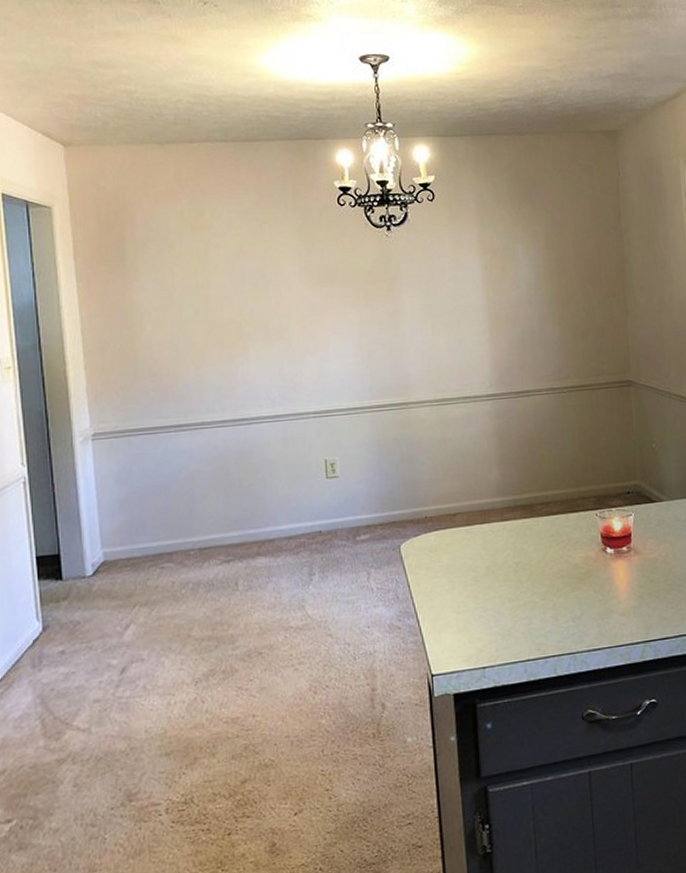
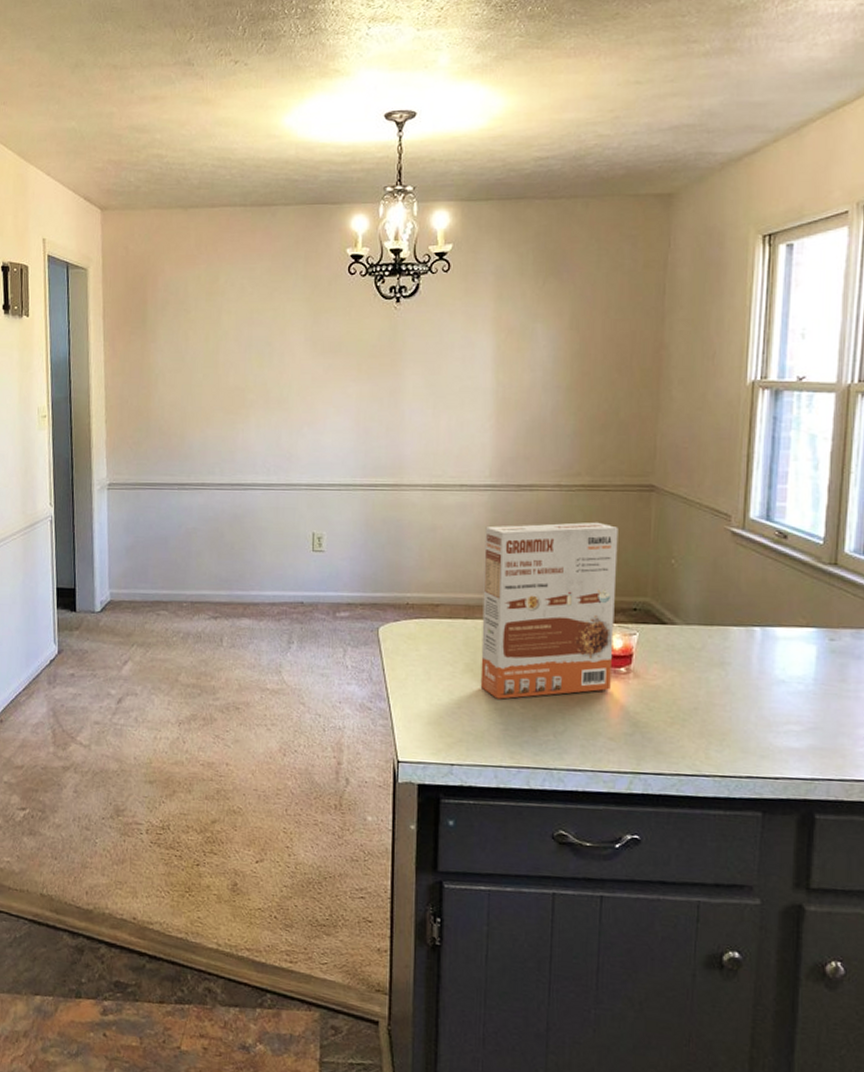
cereal box: none [491,418,617,596] -> present [480,522,618,699]

